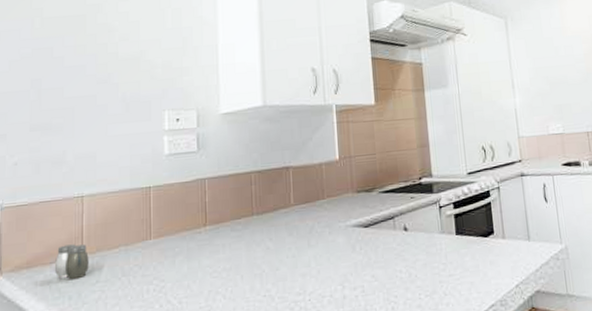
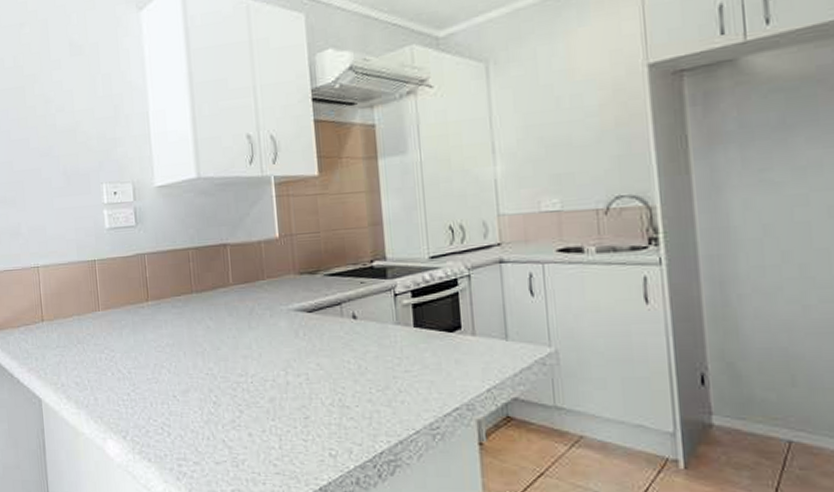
salt and pepper shaker: present [55,244,89,279] -> none [22,311,49,342]

